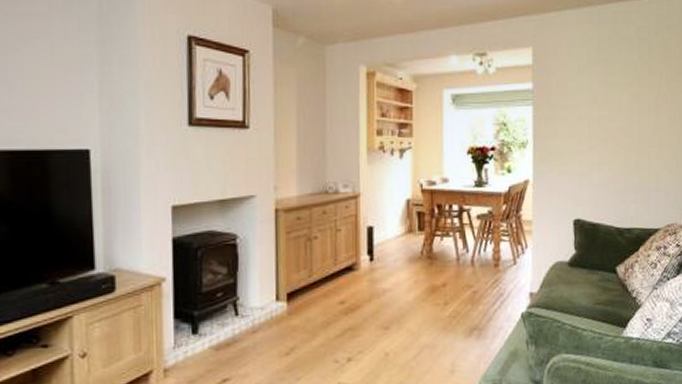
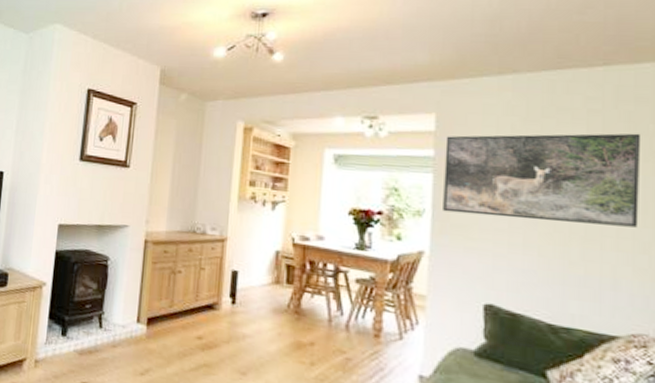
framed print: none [541,57,672,141] -> present [443,133,642,228]

